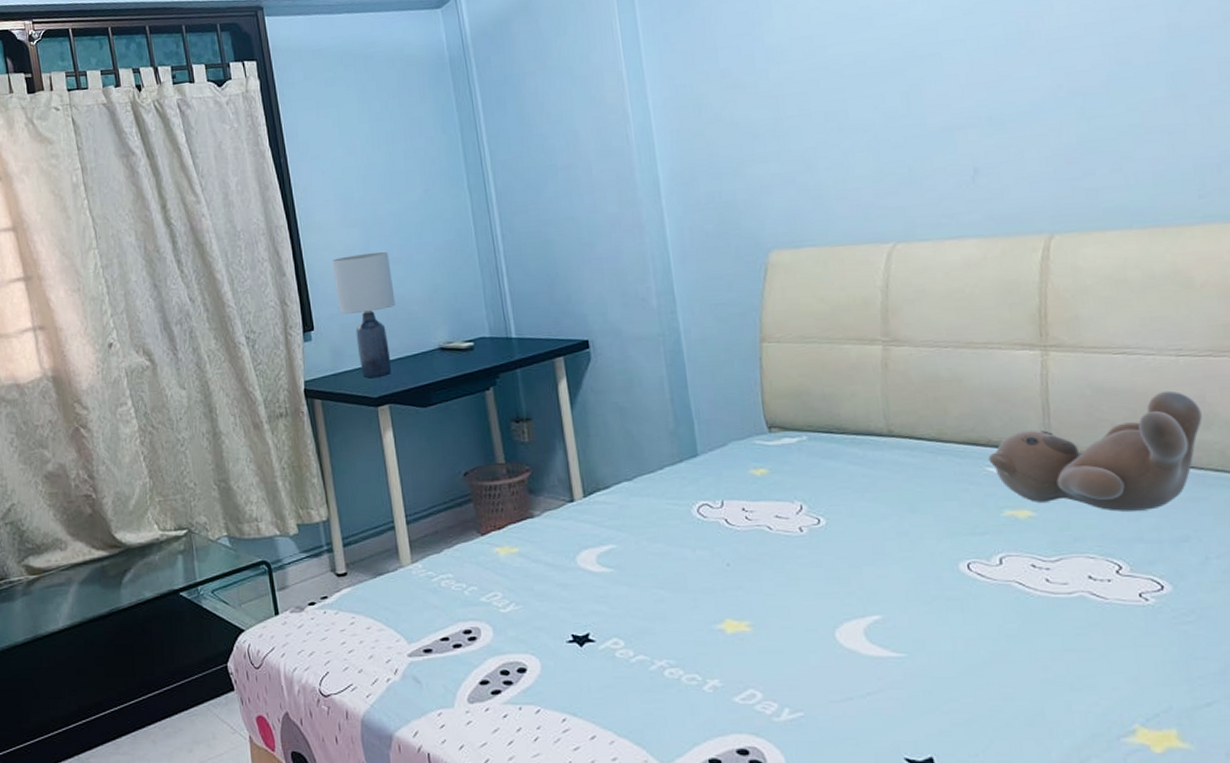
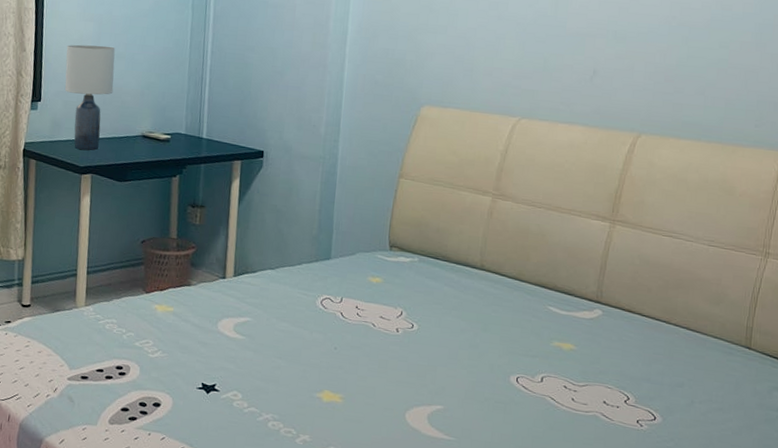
teddy bear: present [988,390,1203,512] -> none [551,270,716,359]

